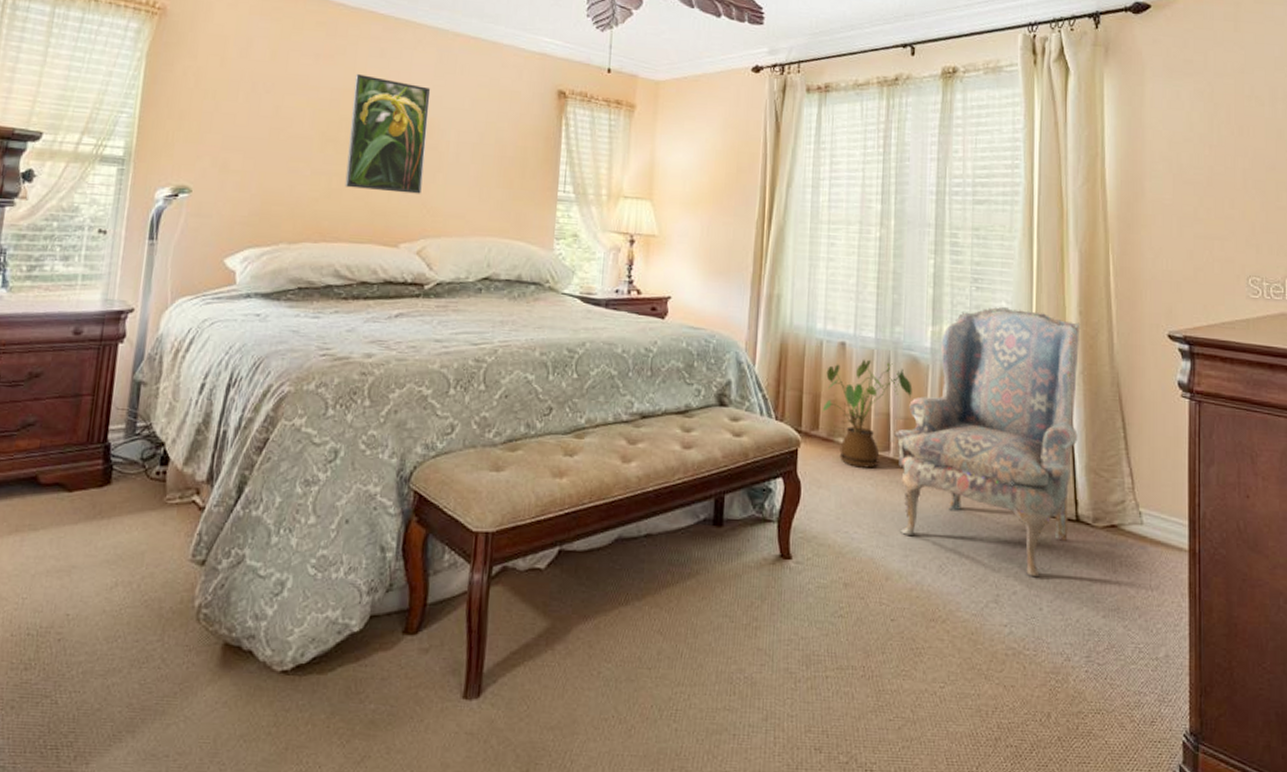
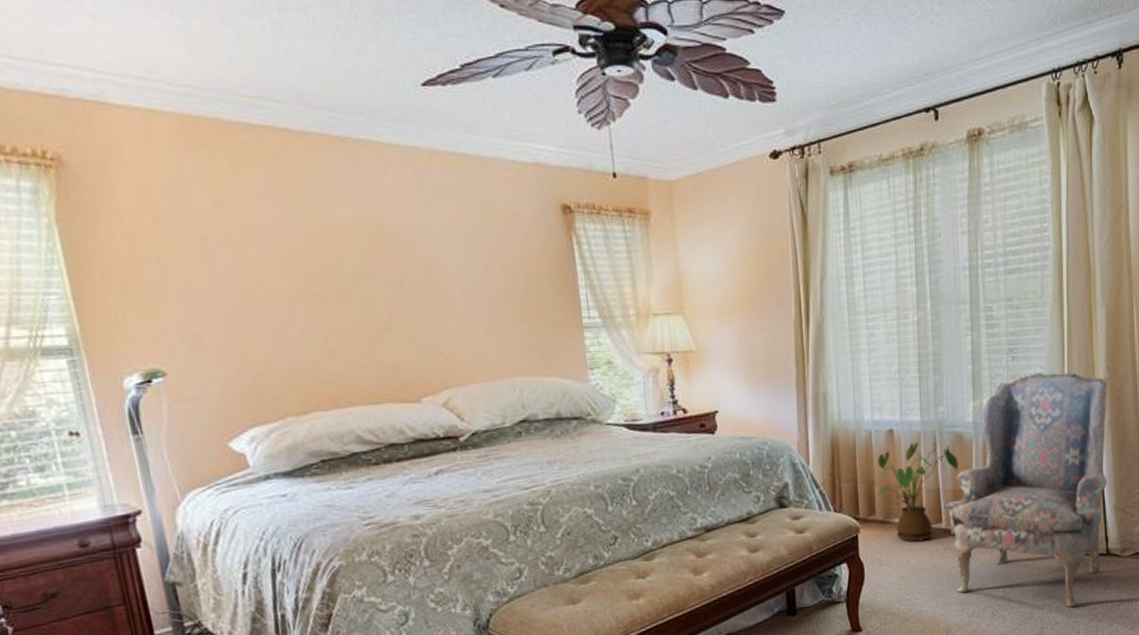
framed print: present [345,74,431,194] -> none [322,213,433,346]

